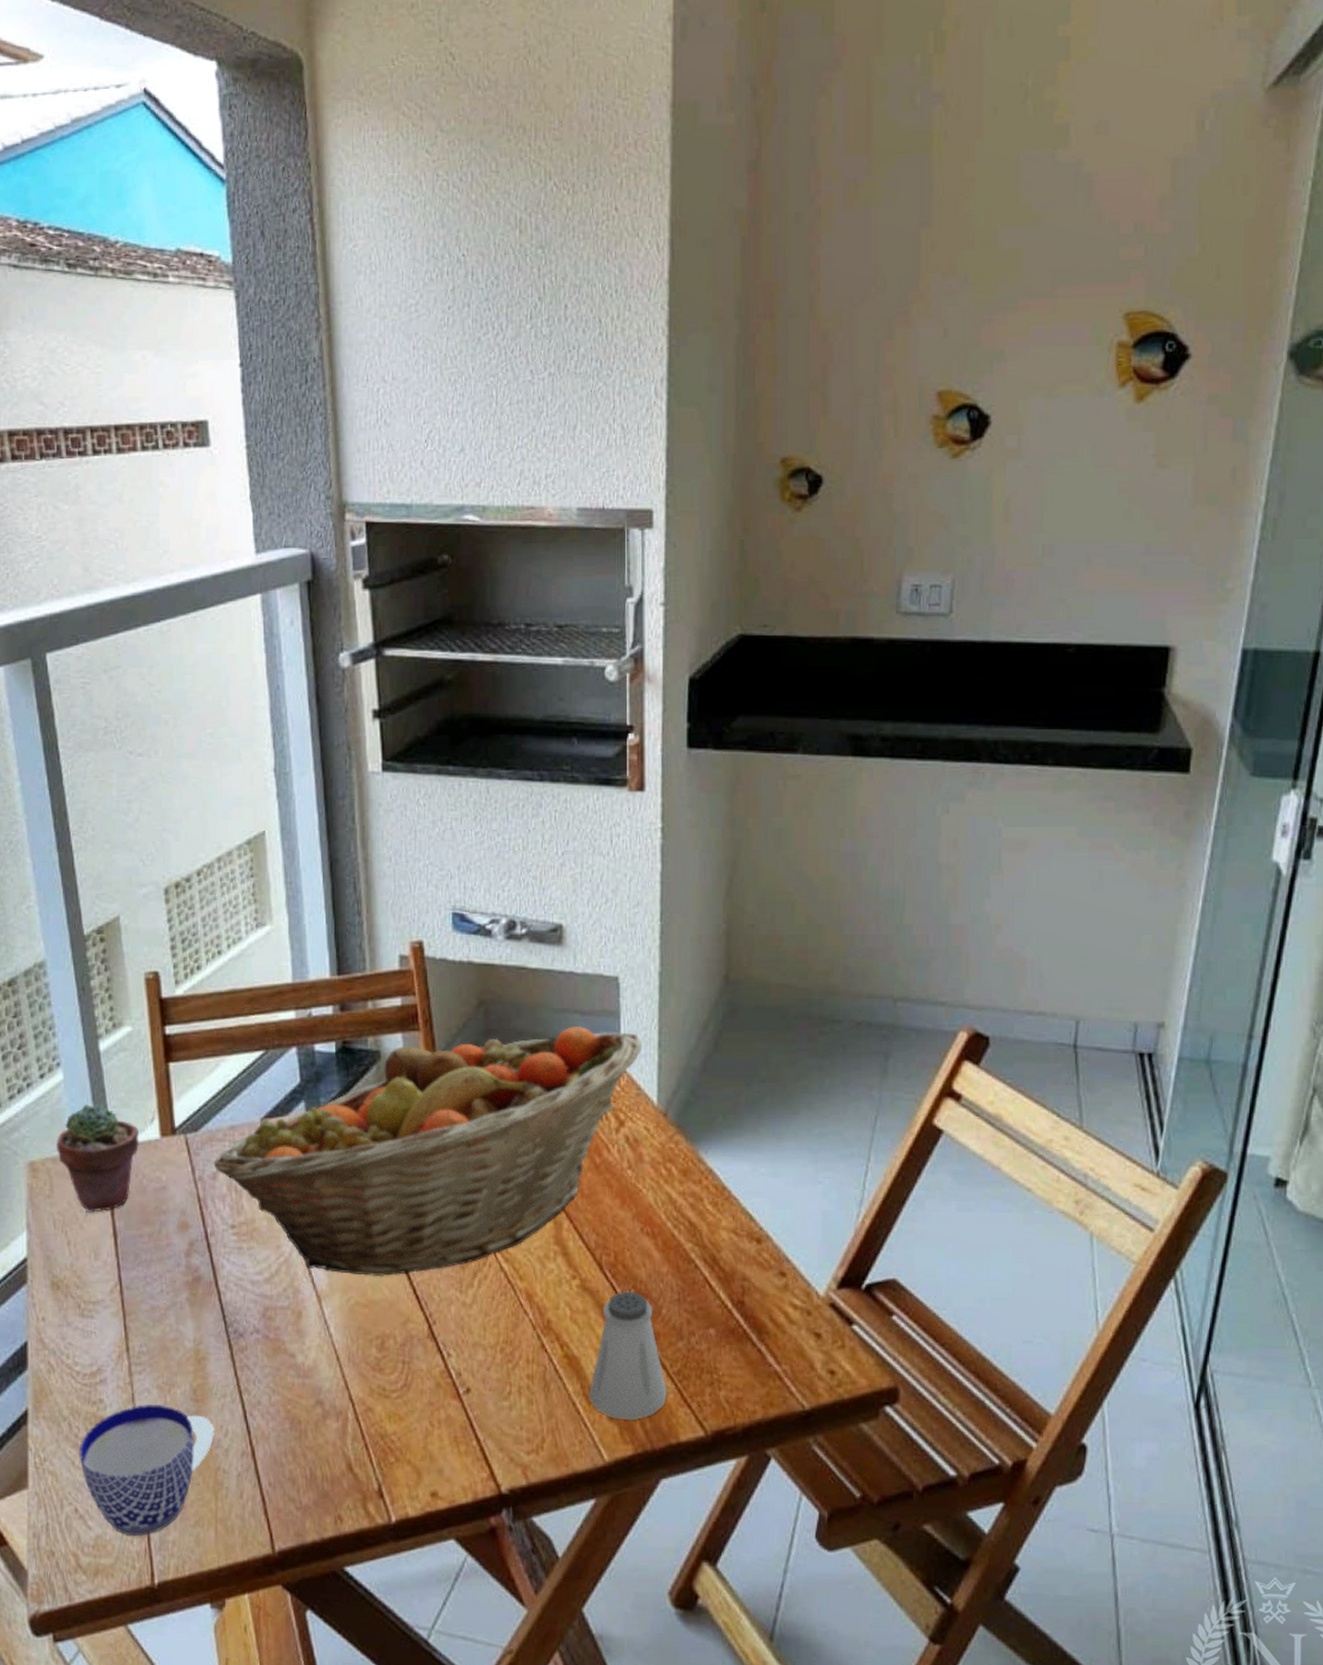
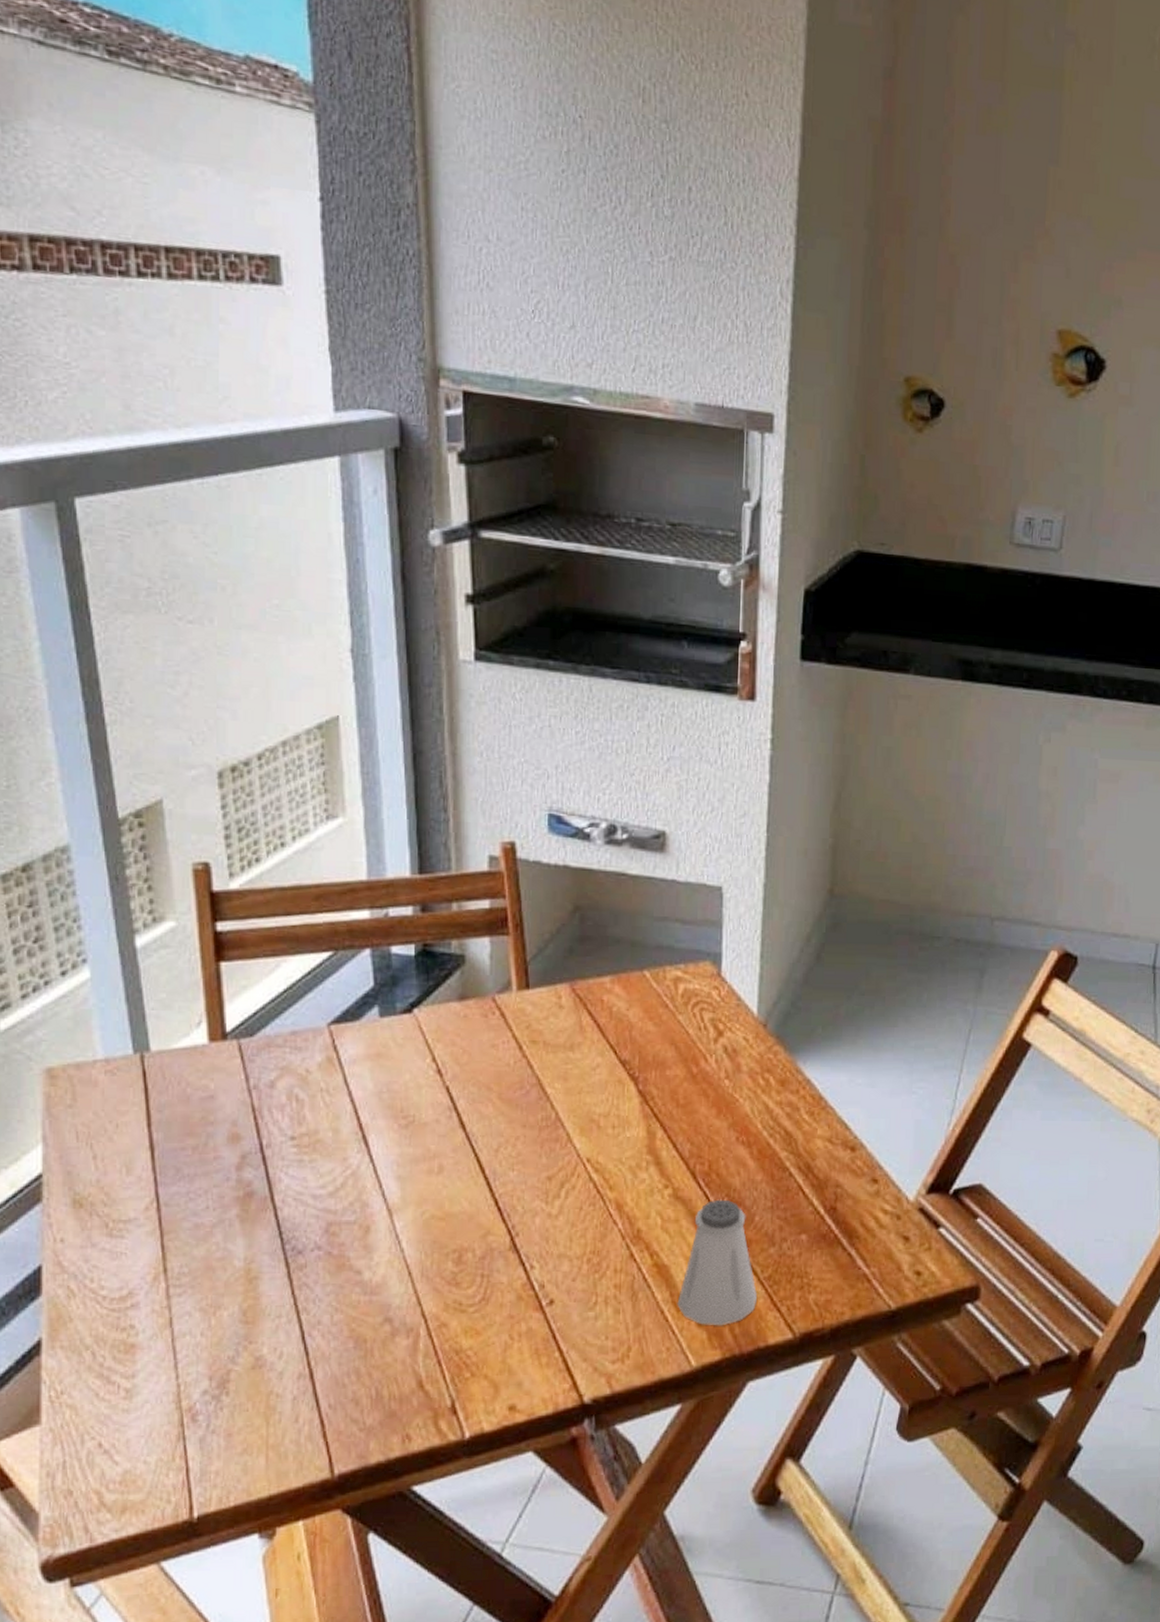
potted succulent: present [57,1103,139,1214] -> none [81,1004,182,1125]
cup: present [79,1405,214,1537] -> none [104,1329,266,1469]
fruit basket: present [214,1025,643,1277] -> none [272,934,745,1189]

